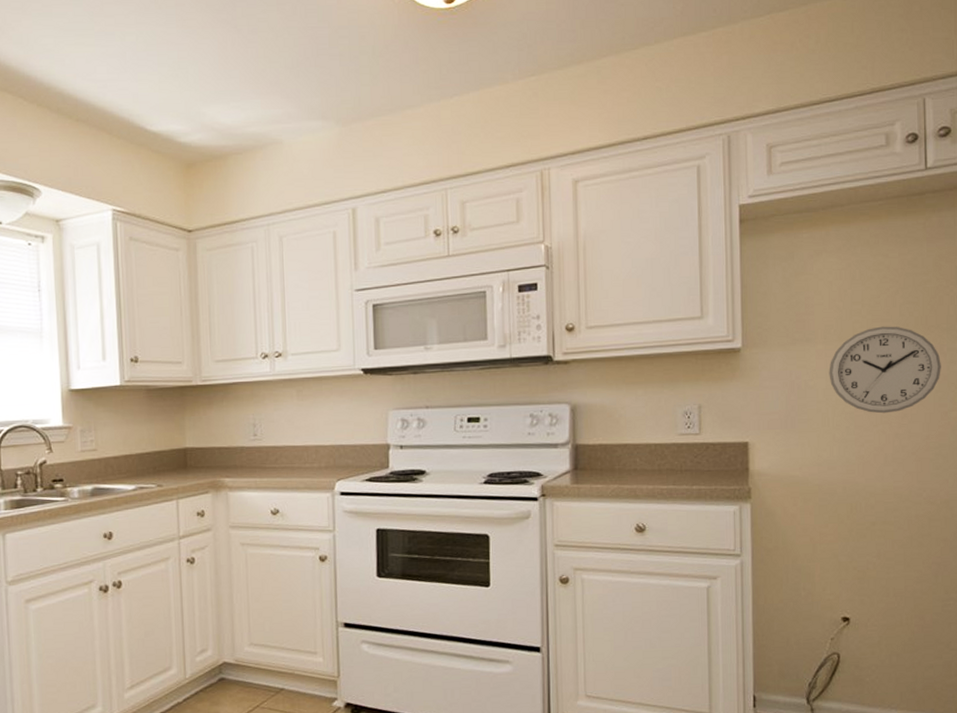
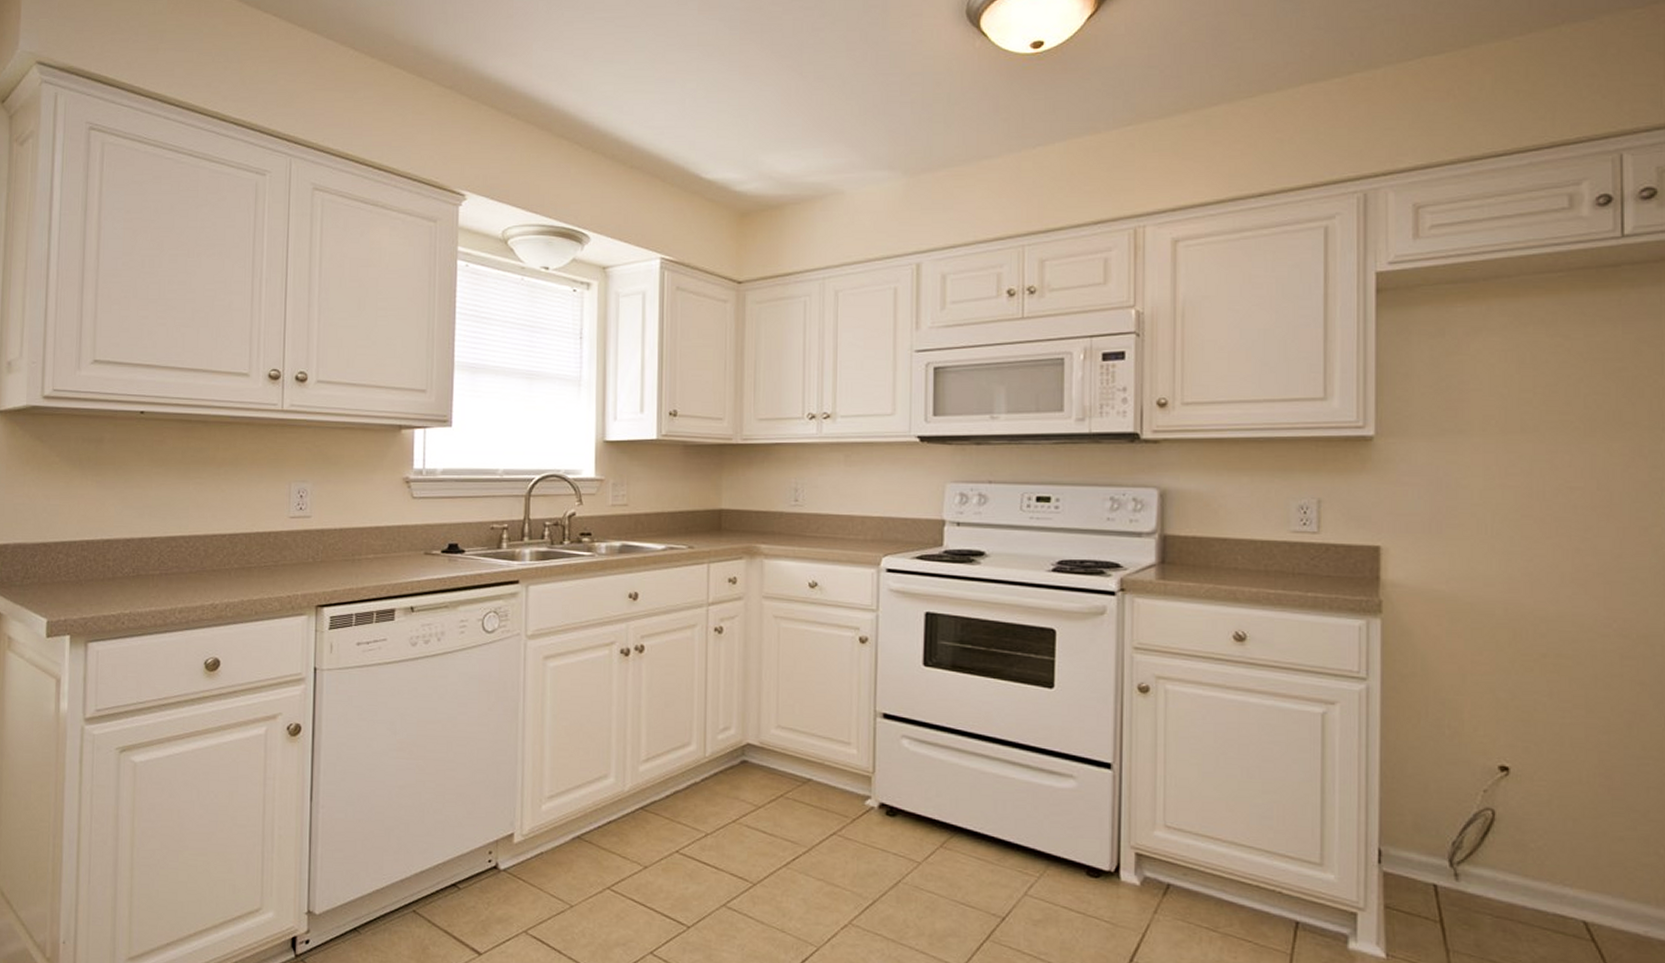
wall clock: present [829,326,941,414] -> none [1487,419,1640,524]

